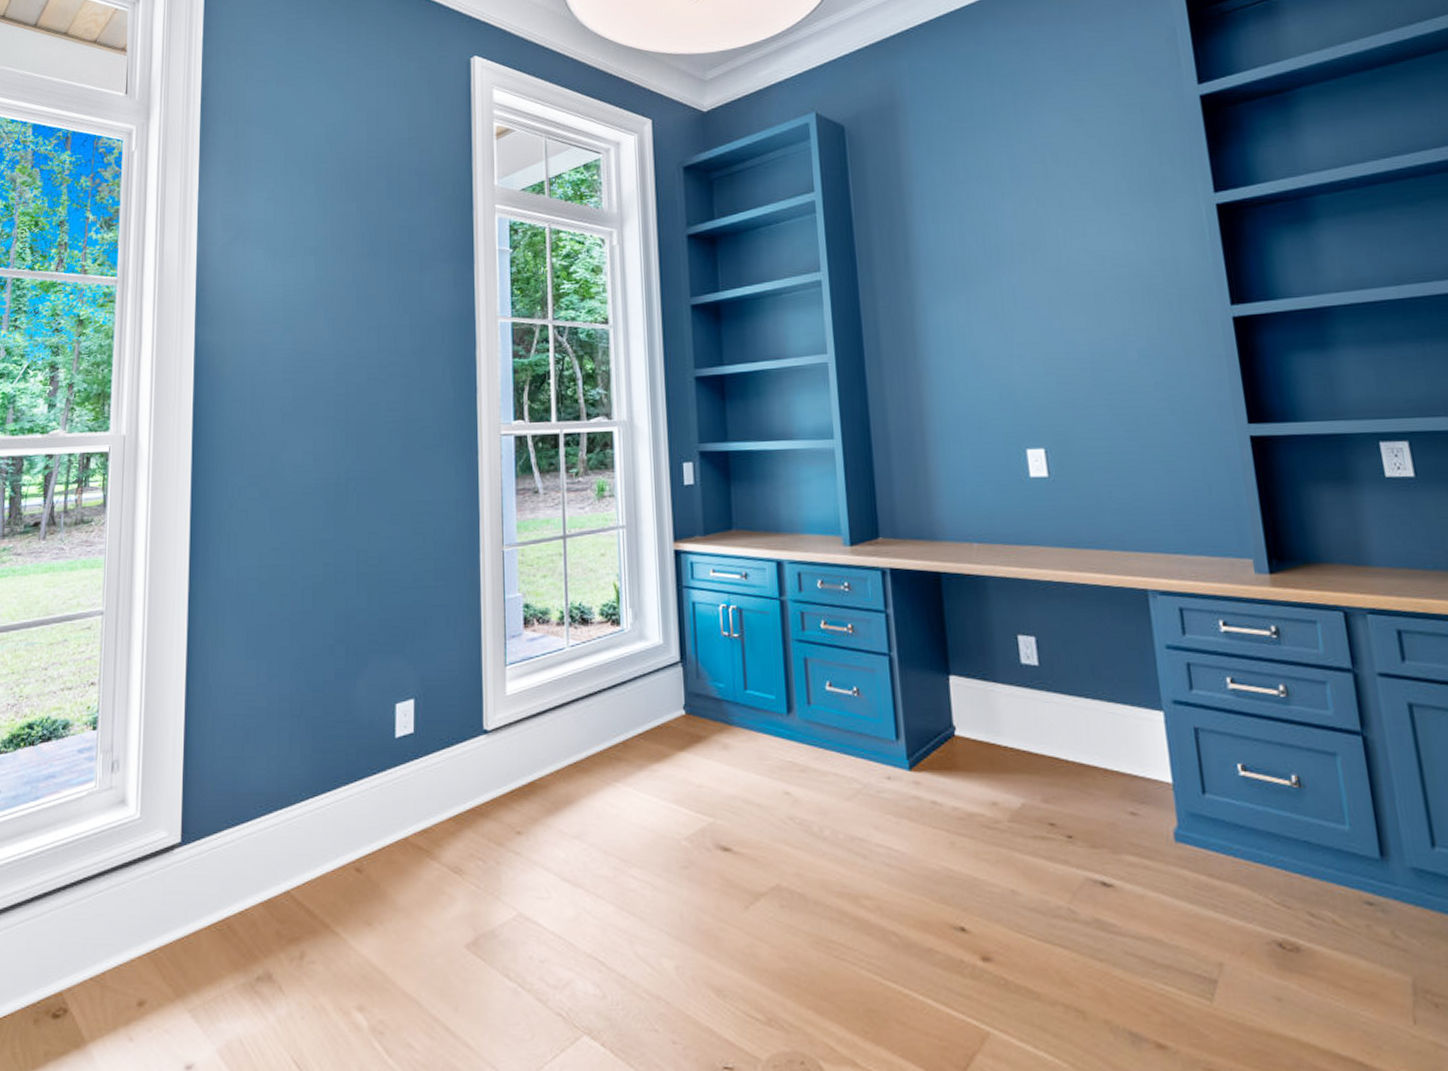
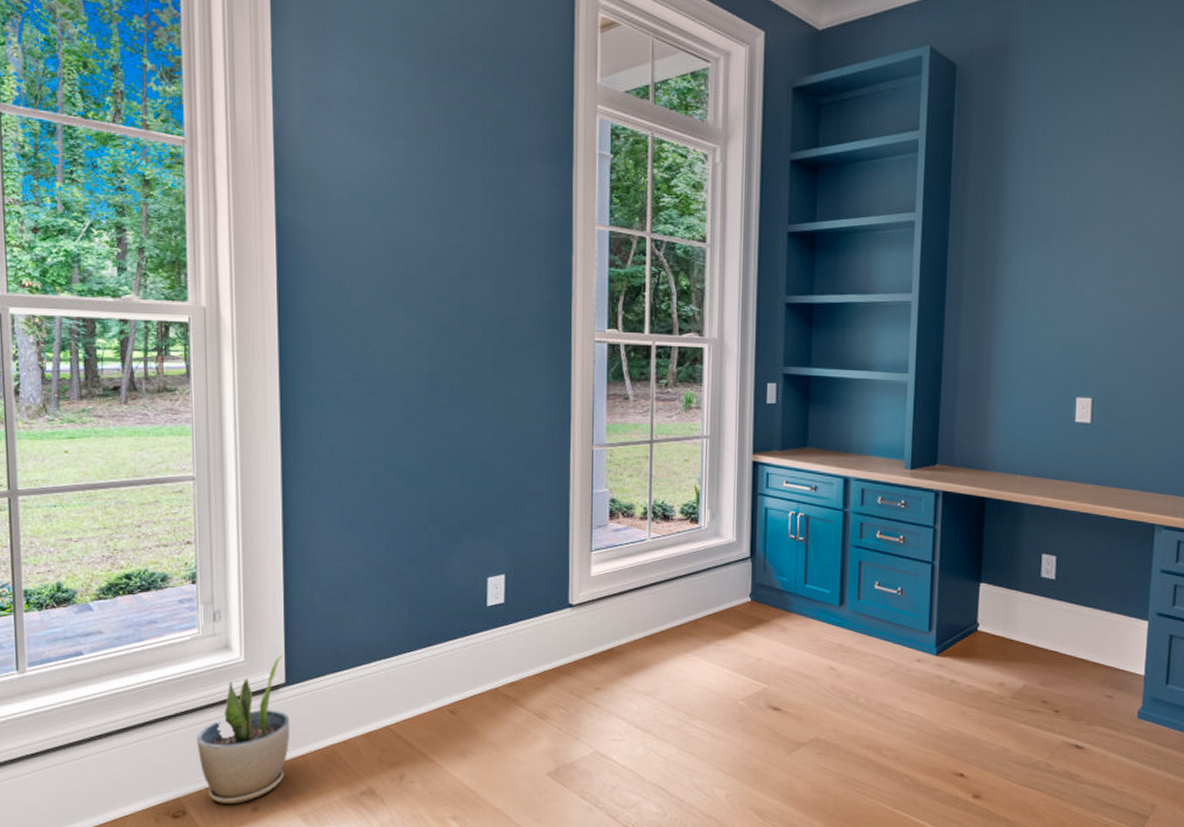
potted plant: none [84,807,184,998] -> present [196,654,290,804]

